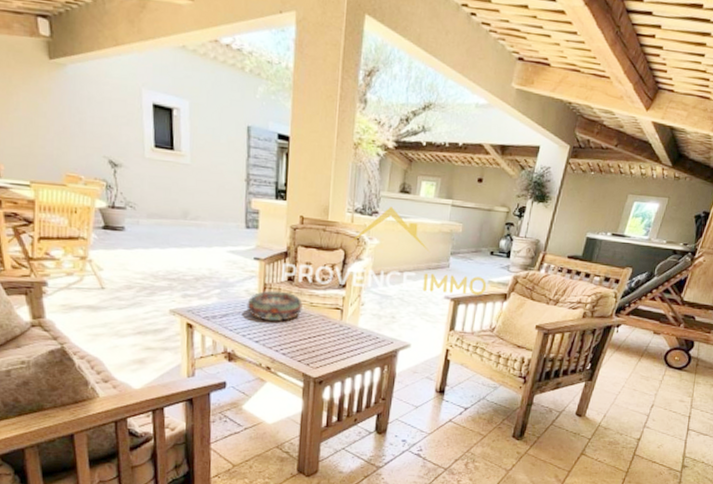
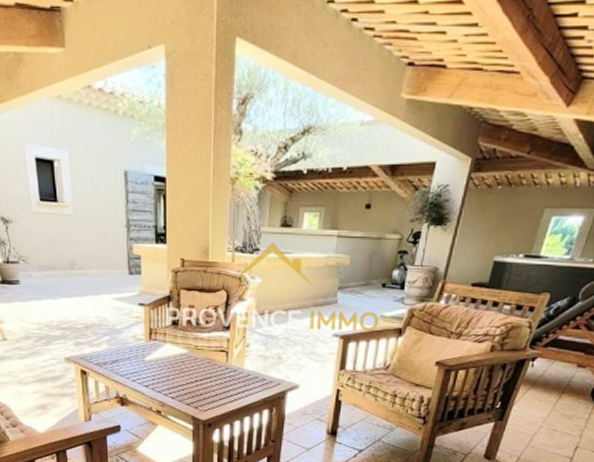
decorative bowl: present [247,290,303,321] -> none [135,335,188,365]

